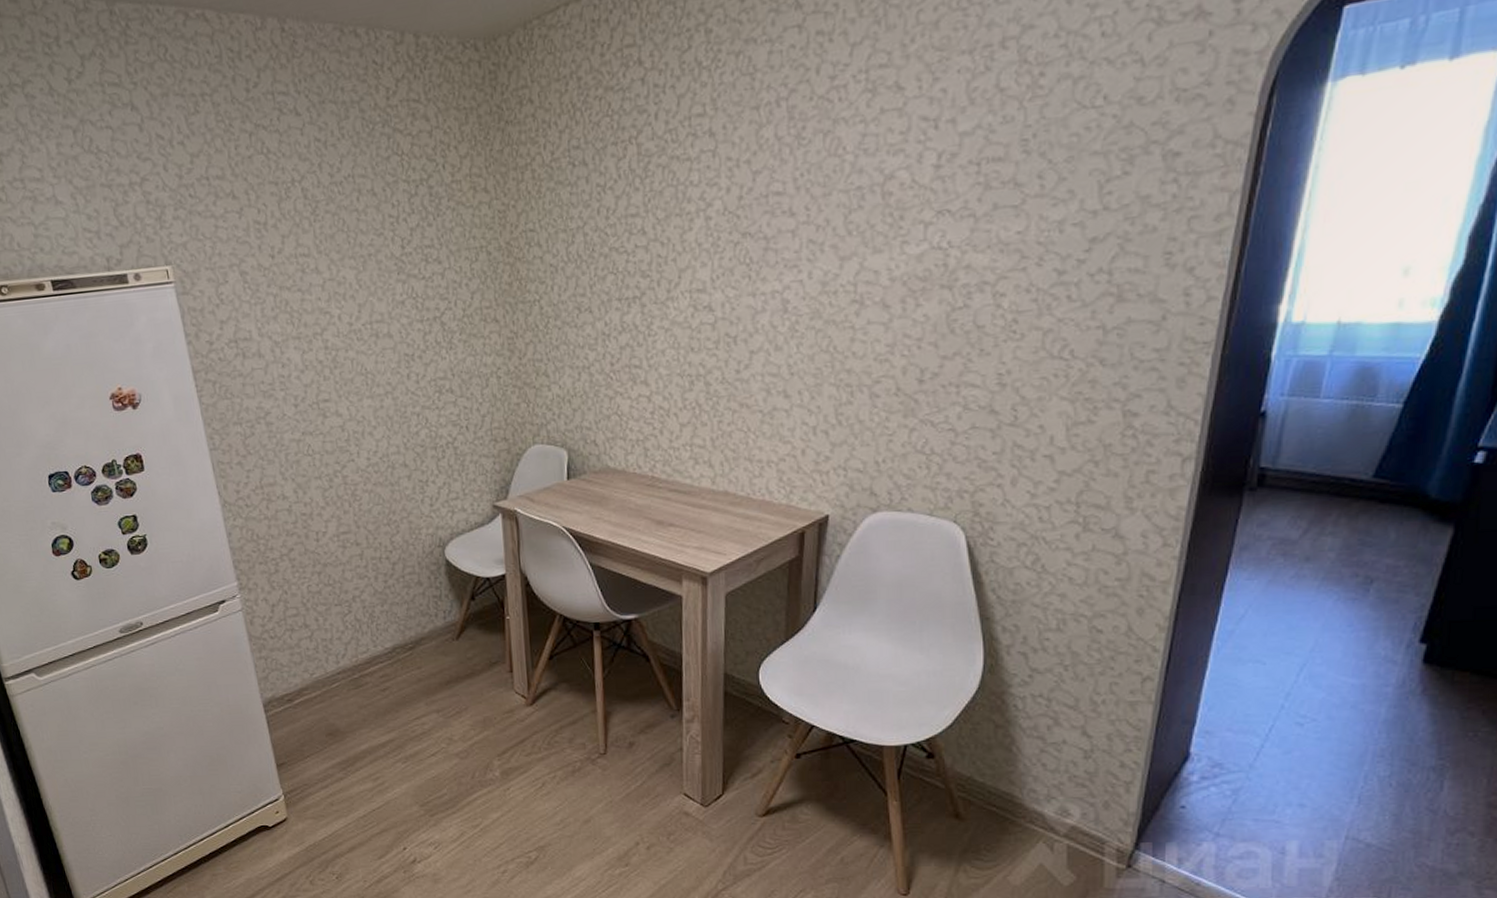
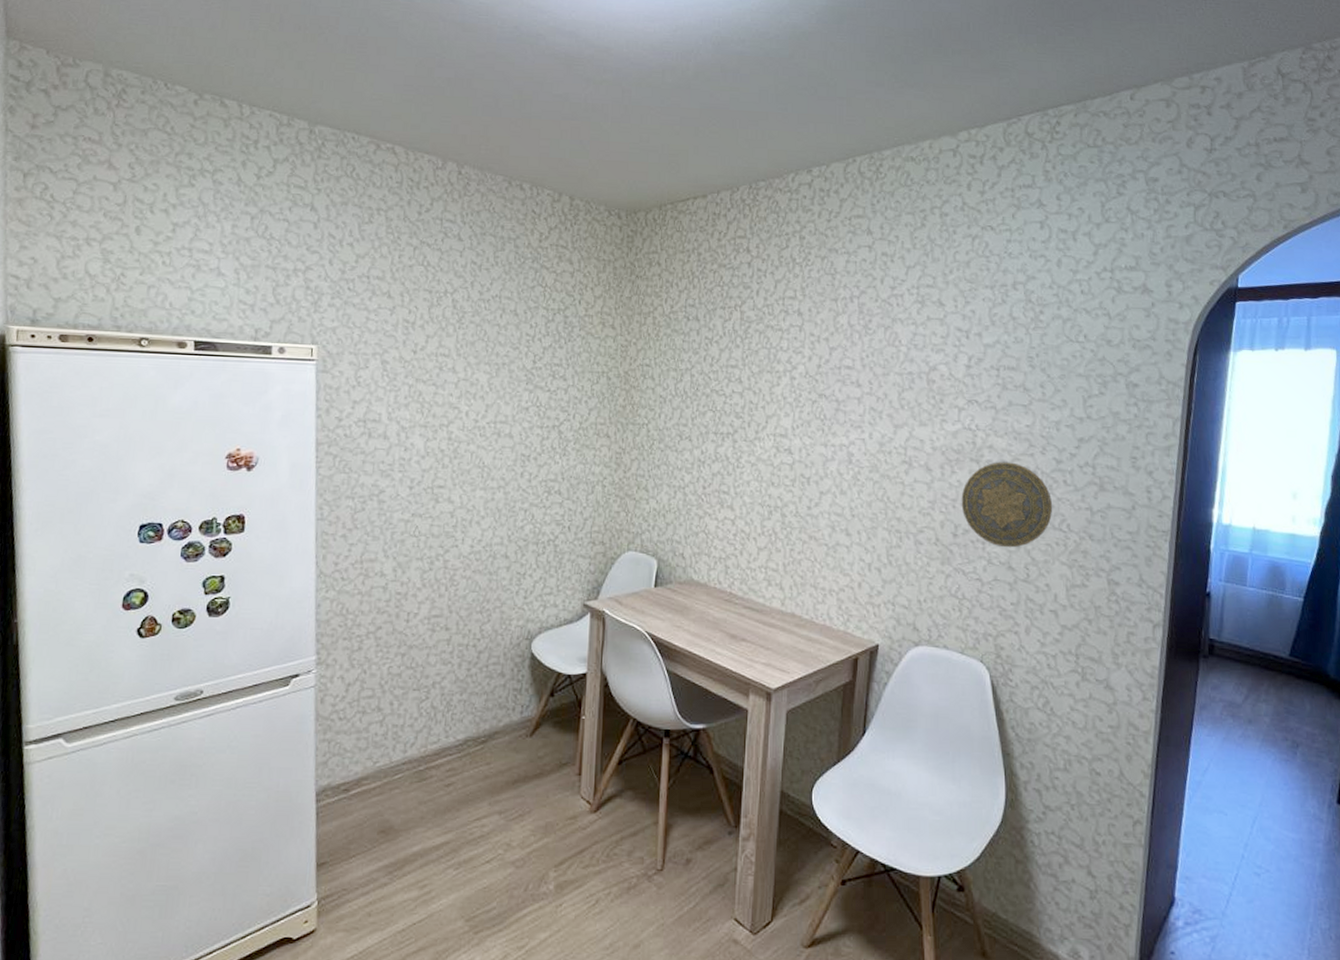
decorative plate: none [928,282,1051,389] -> present [961,462,1053,548]

